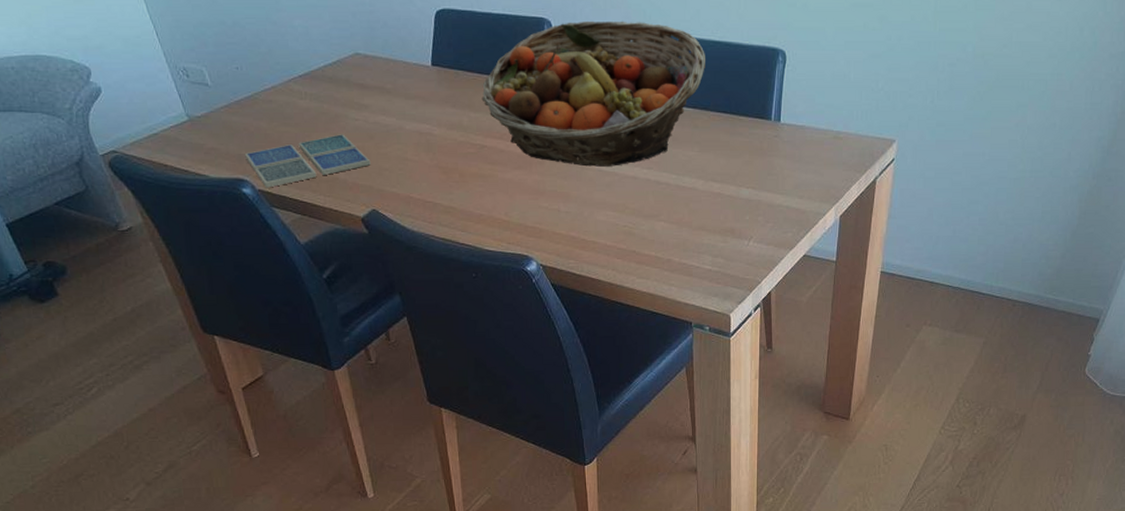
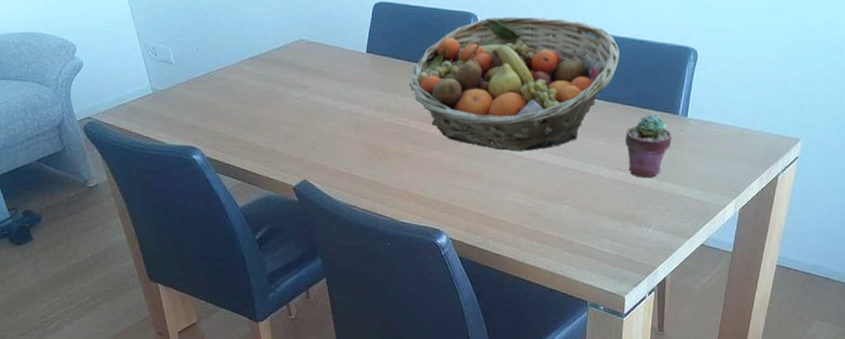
drink coaster: present [244,134,371,188] -> none [197,111,305,156]
potted succulent: none [718,120,766,189] -> present [625,113,672,178]

